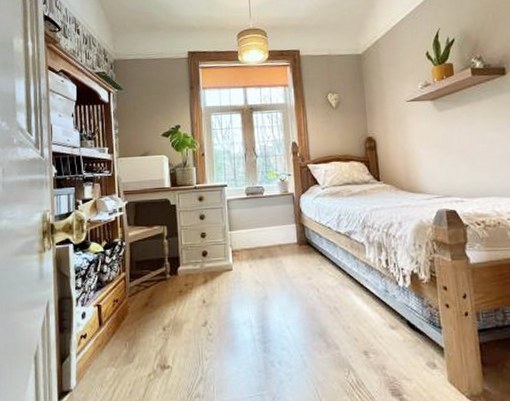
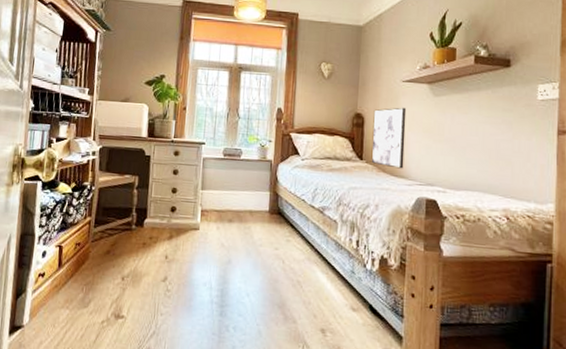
wall art: none [384,126,420,185] -> present [371,107,407,169]

